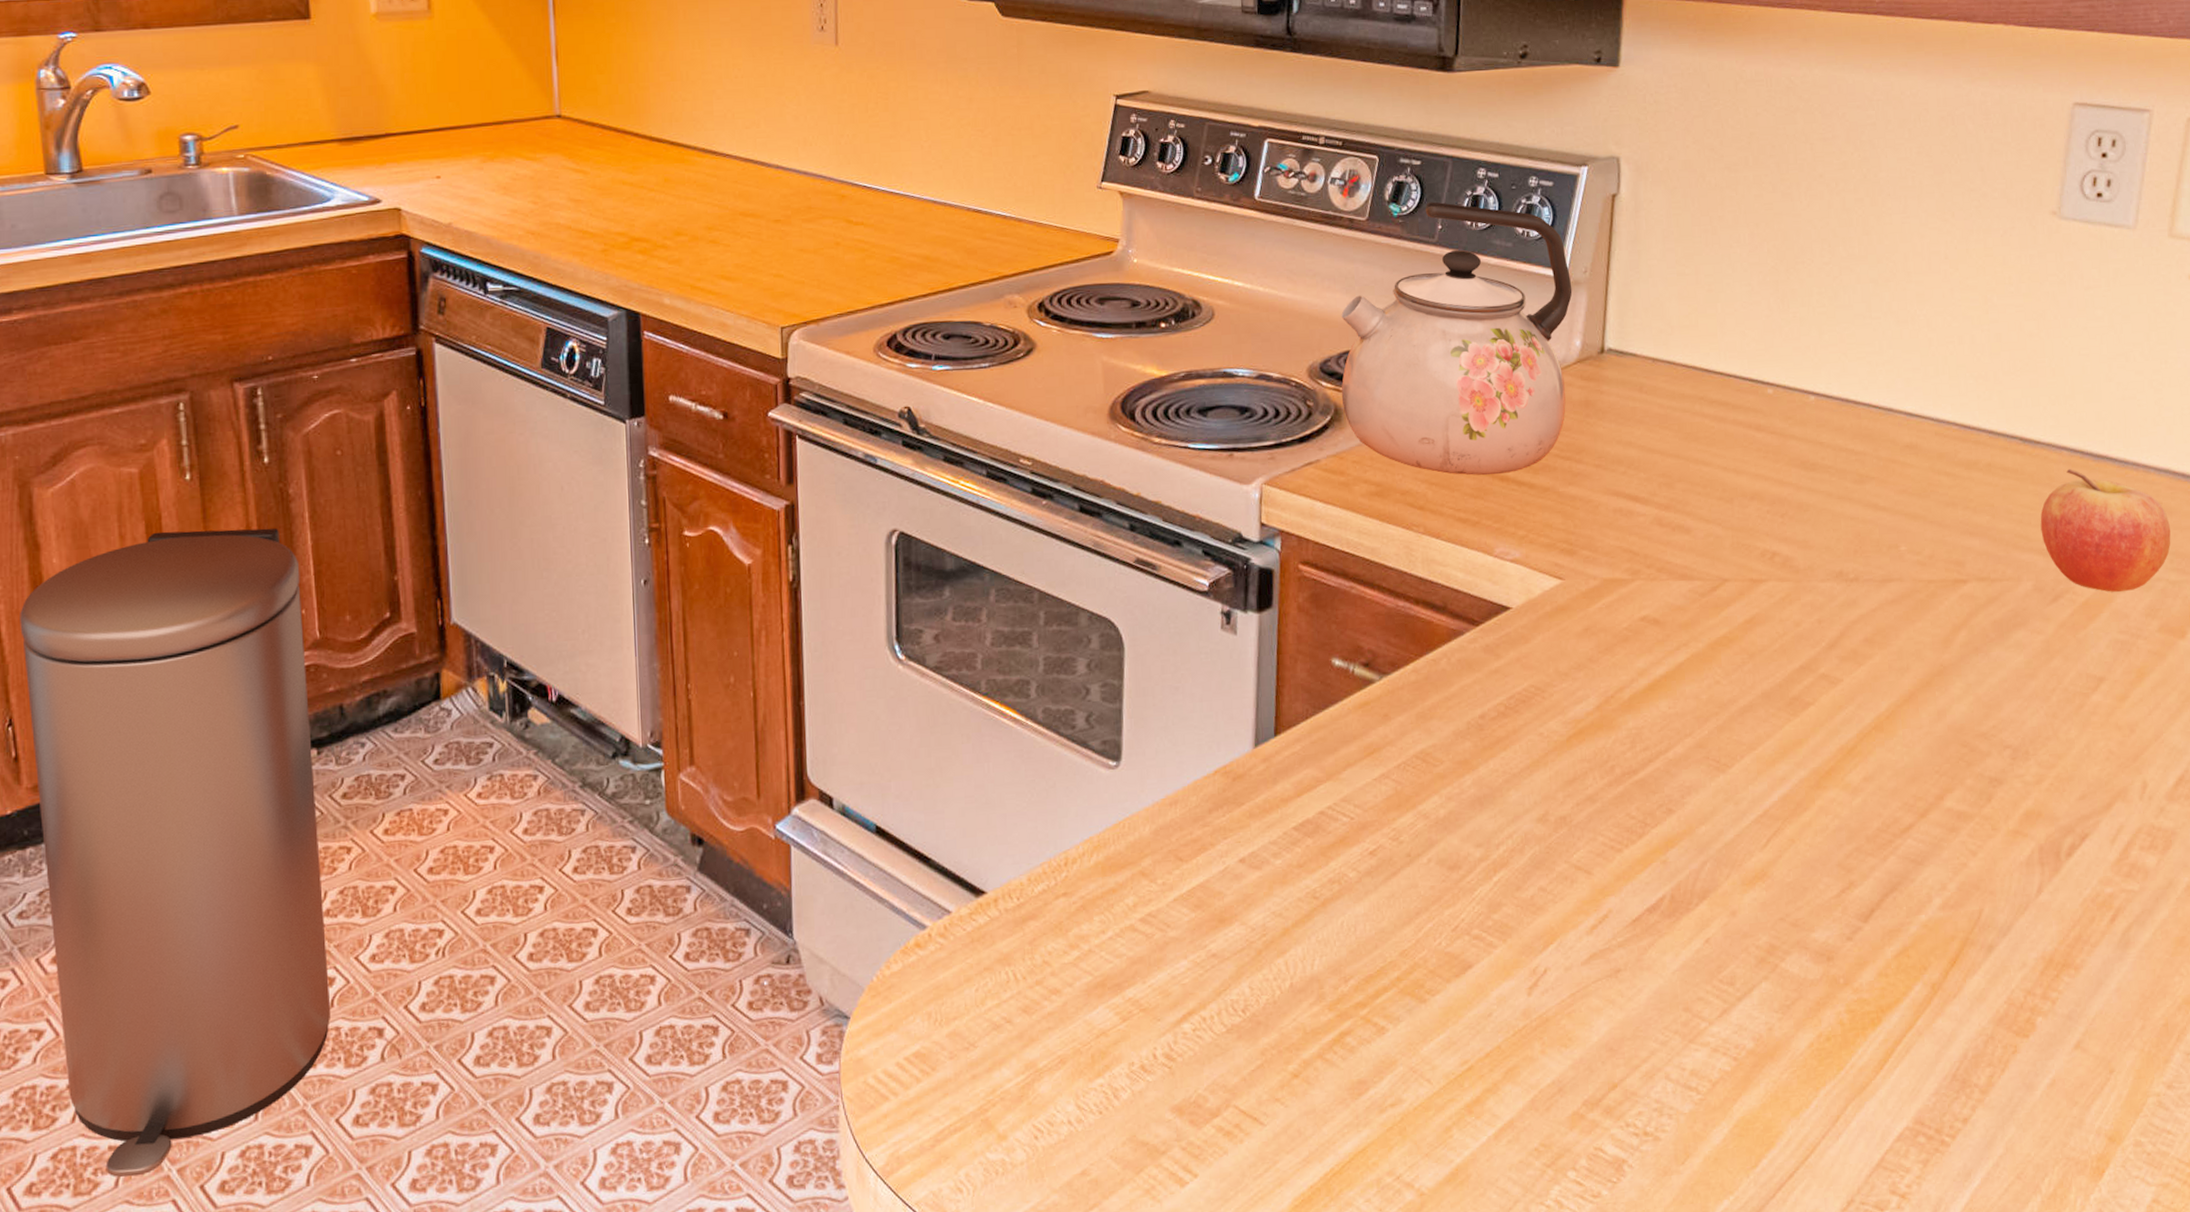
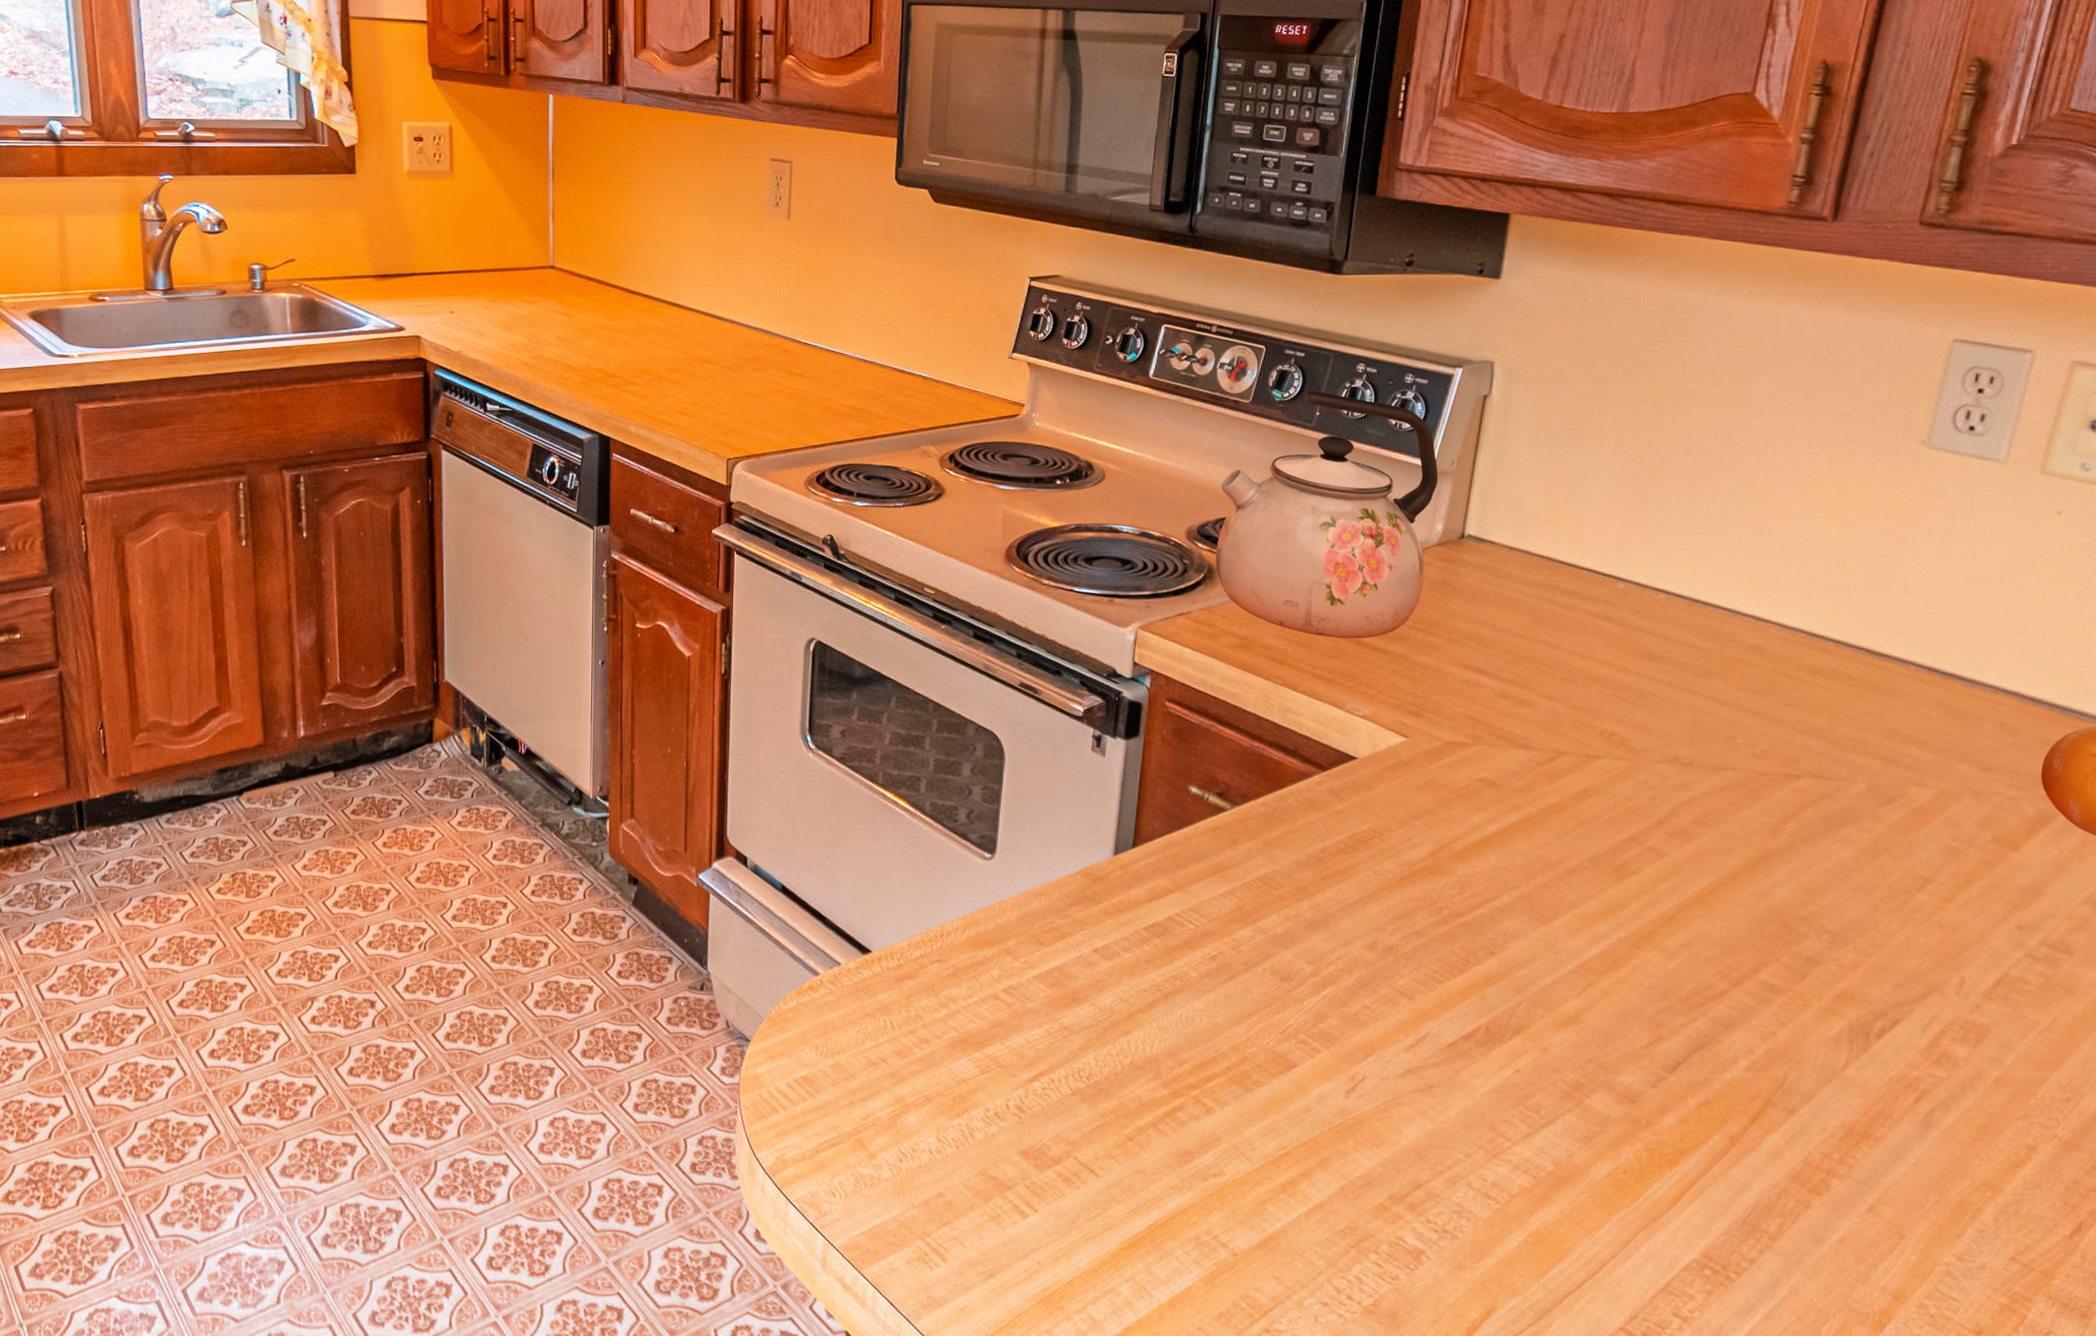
pedal bin: present [20,528,330,1177] -> none [112,585,335,1092]
fruit: present [2040,469,2171,592] -> none [1880,683,2013,801]

